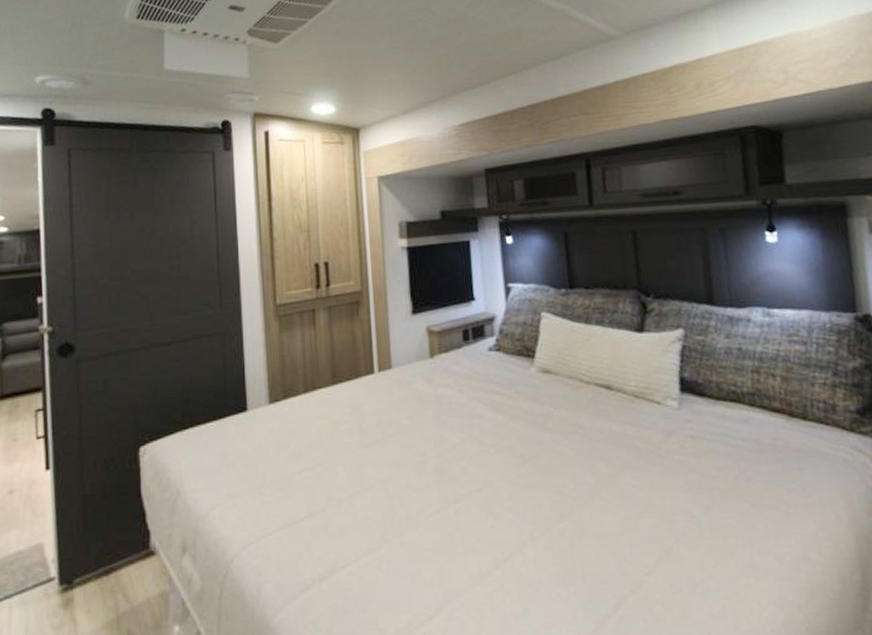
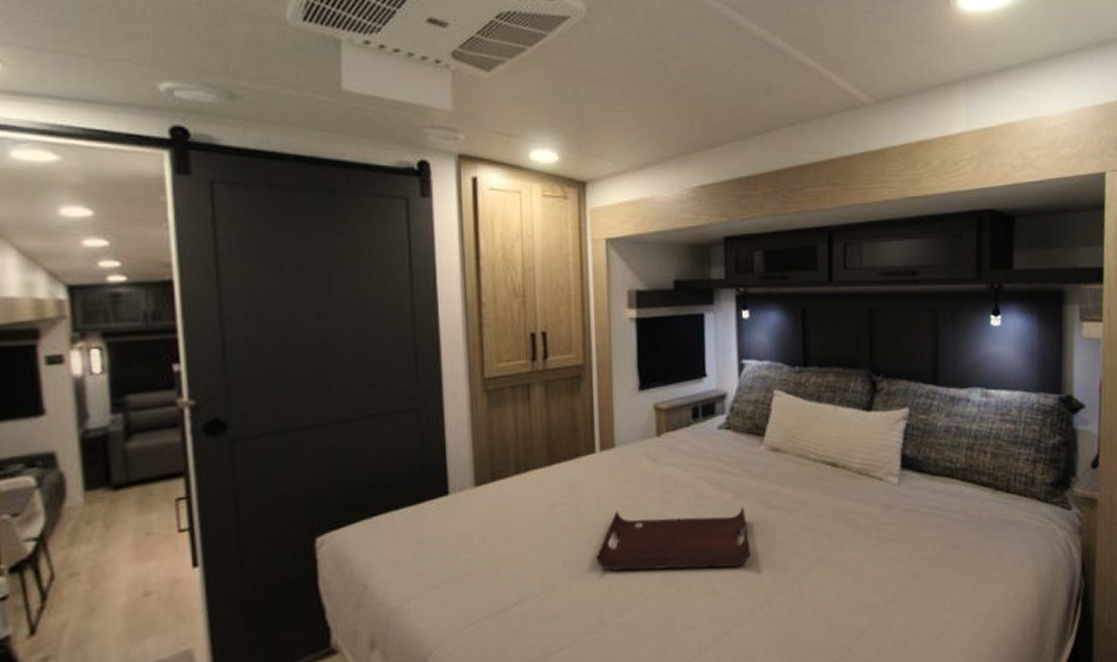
serving tray: none [377,429,529,491] -> present [595,507,752,571]

